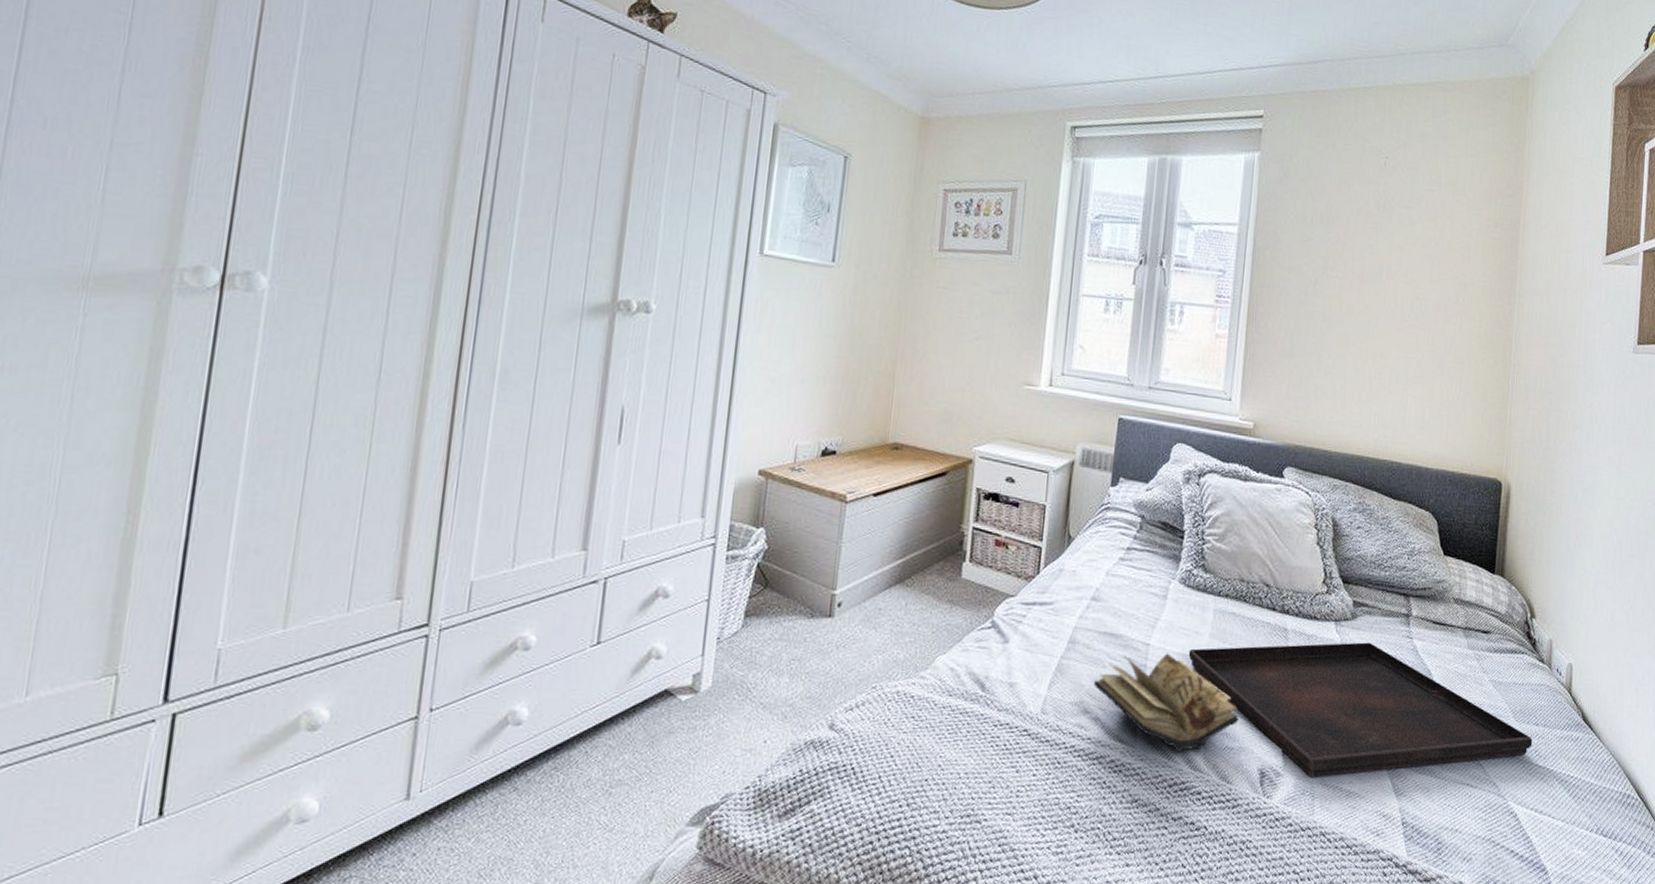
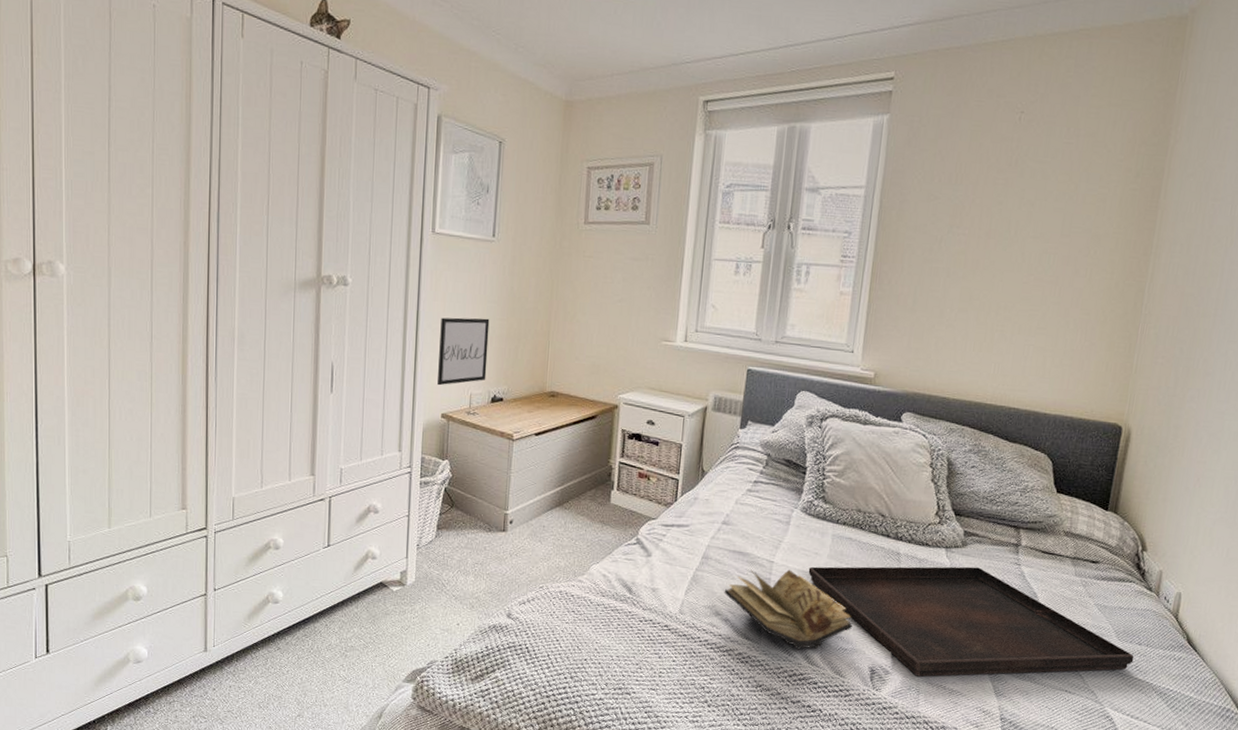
wall art: none [756,353,824,436] -> present [438,317,490,386]

